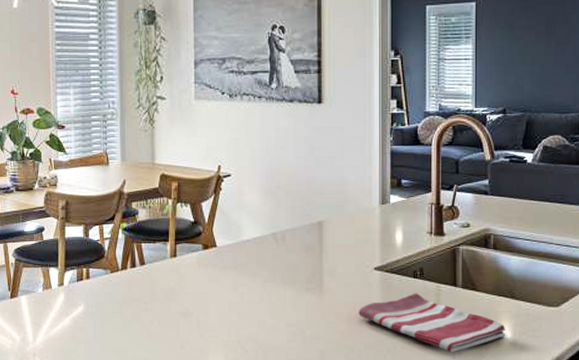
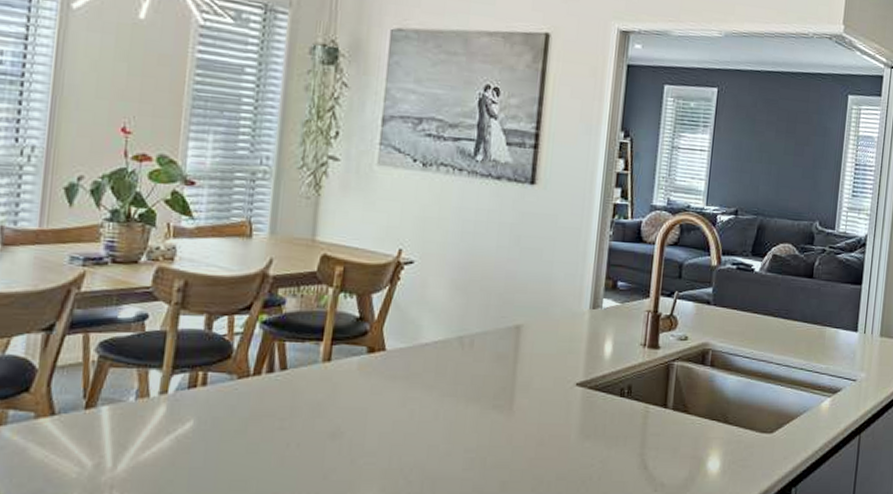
dish towel: present [358,293,506,353] -> none [552,414,715,485]

